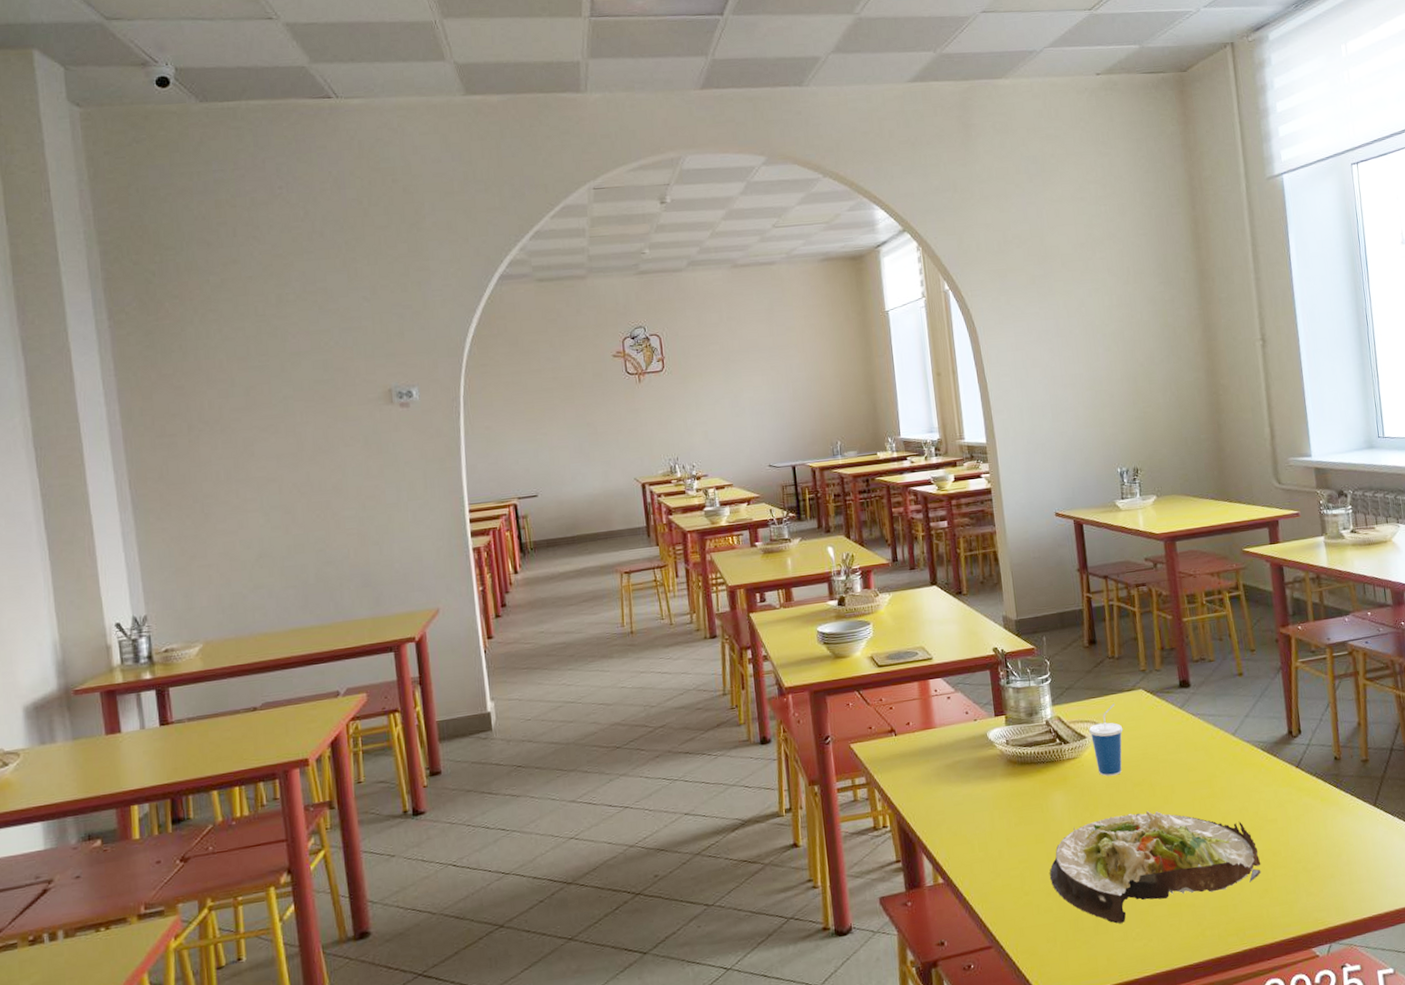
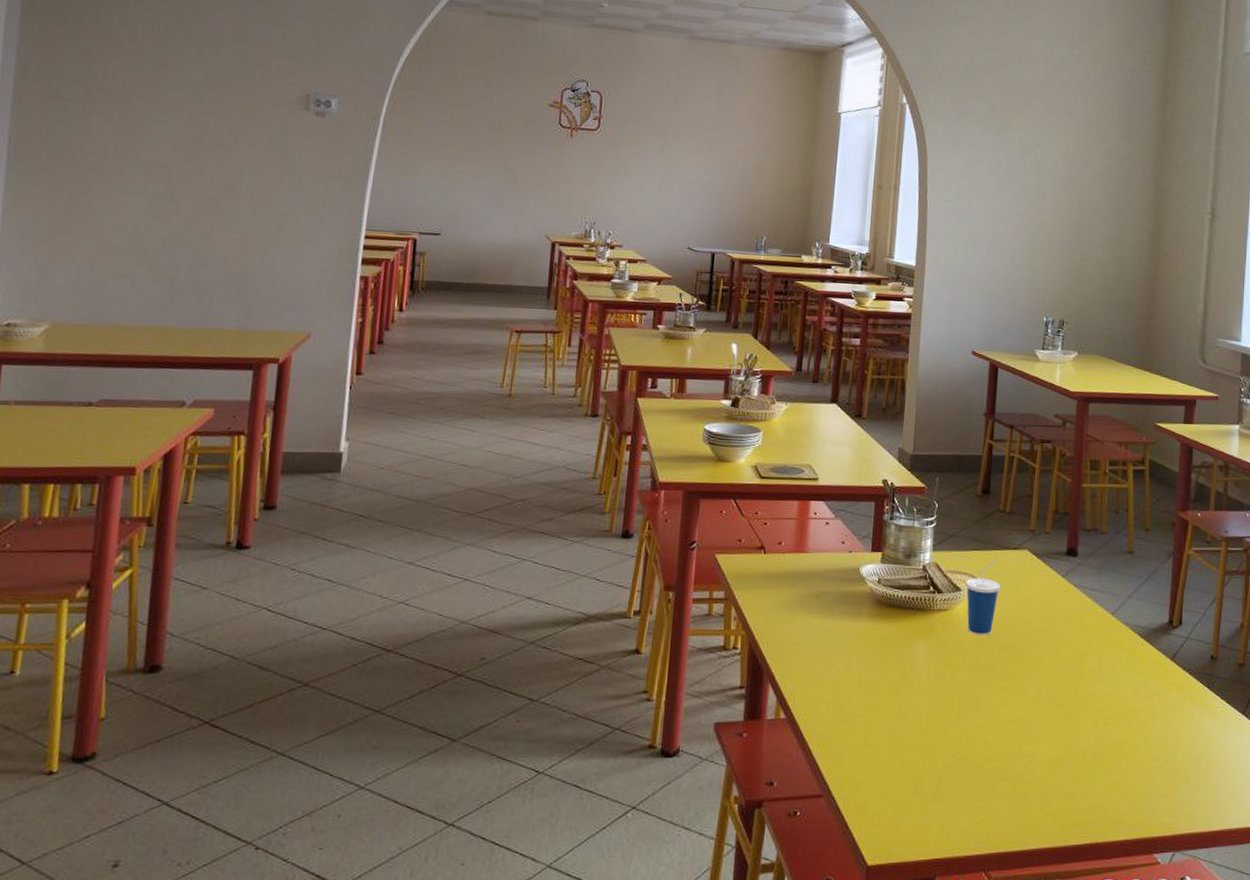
salad plate: present [1050,810,1261,924] -> none [897,678,1118,793]

